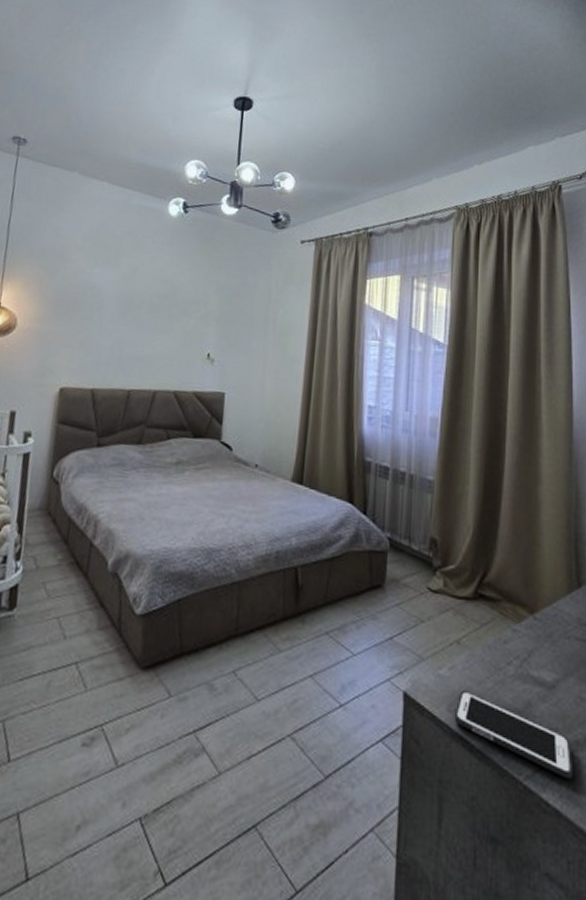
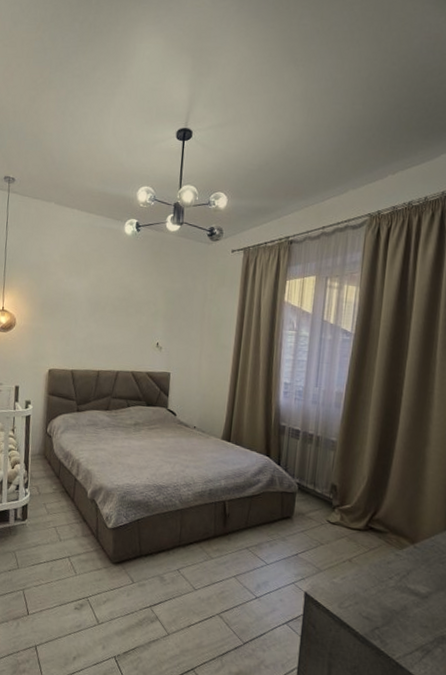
cell phone: present [454,691,574,780] -> none [343,594,438,662]

